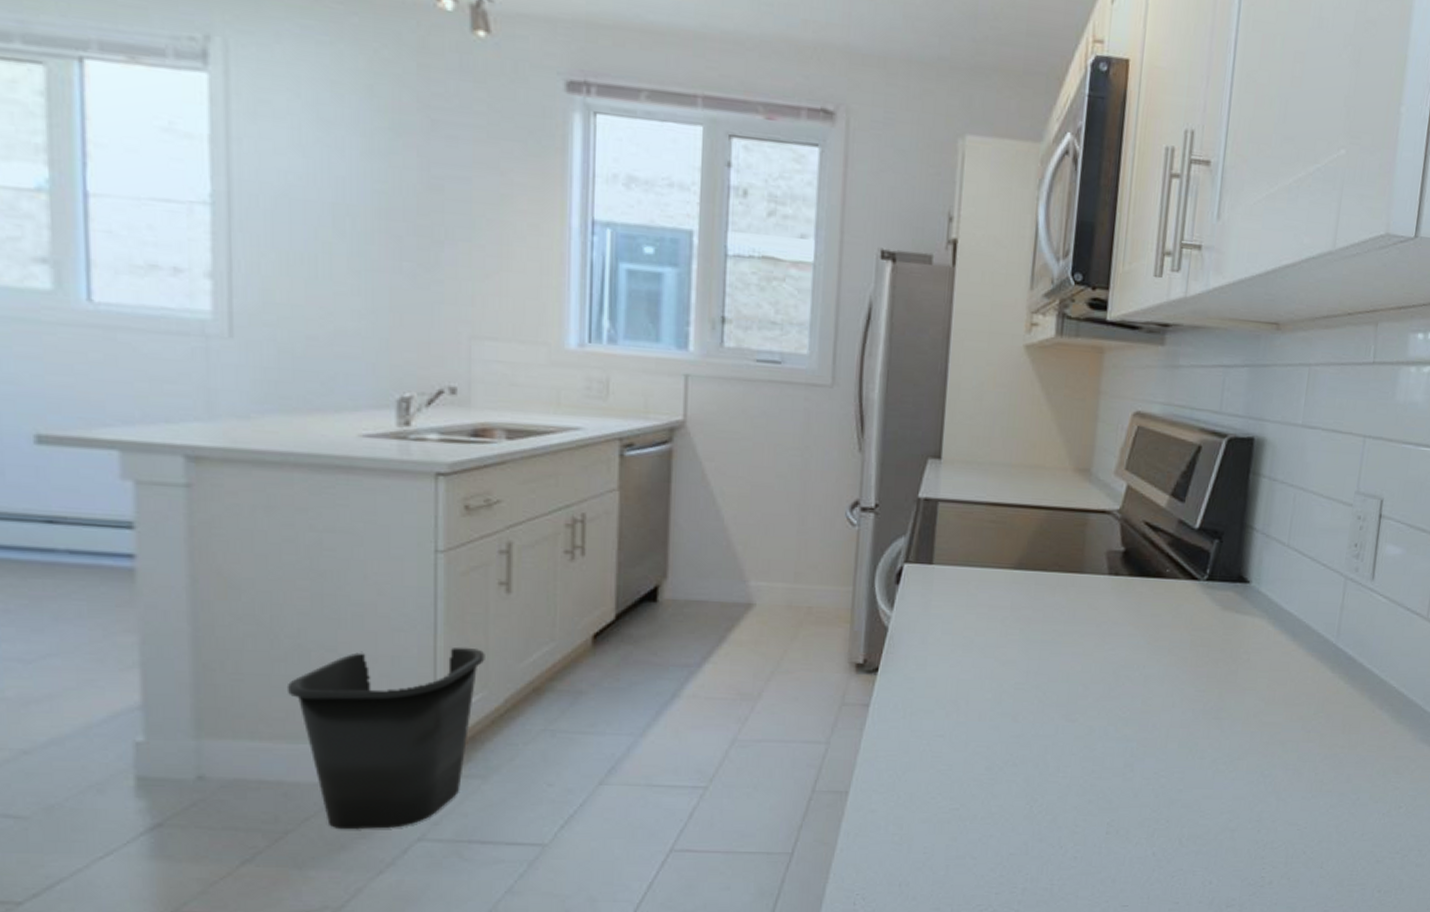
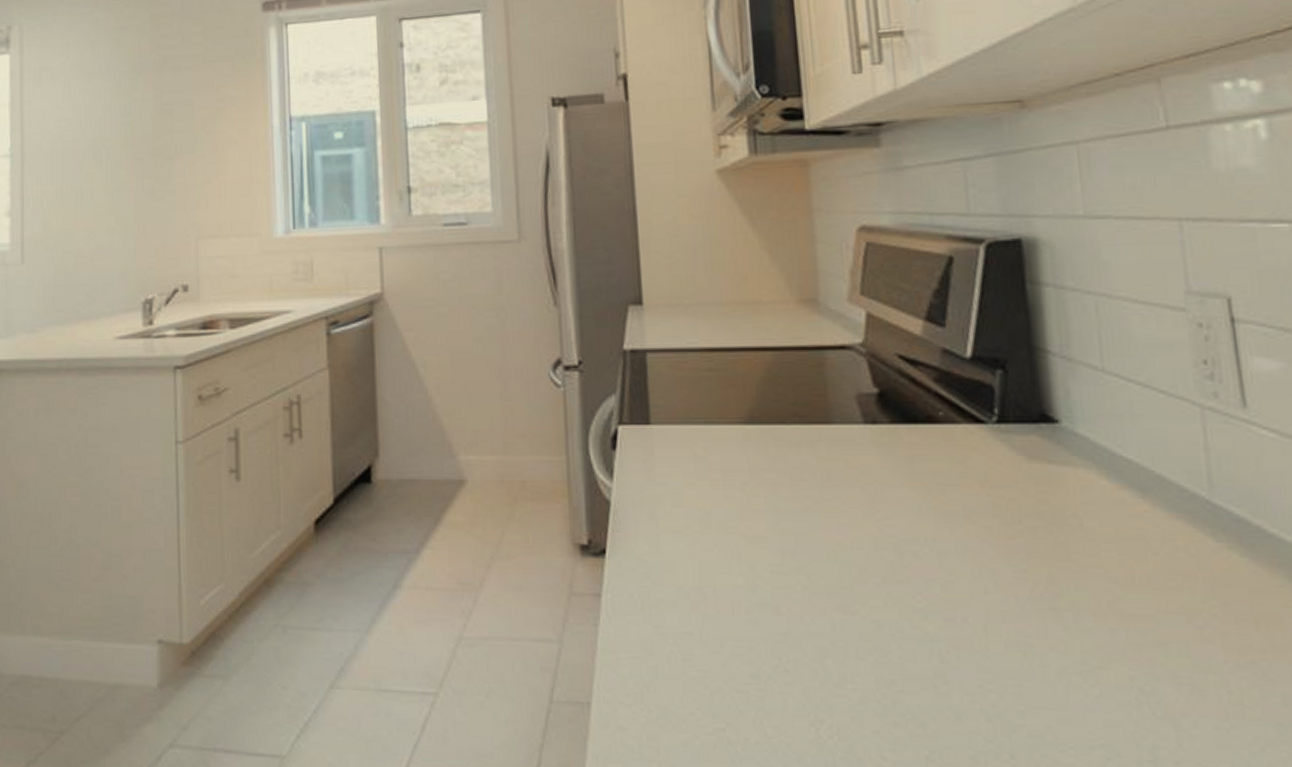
waste bin: present [286,646,485,830] -> none [62,537,221,733]

